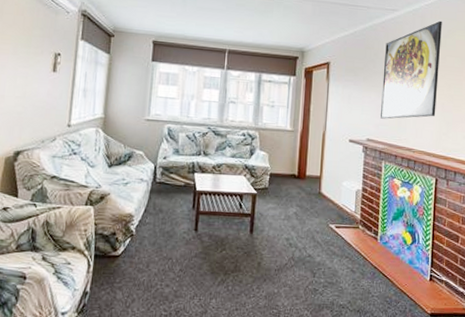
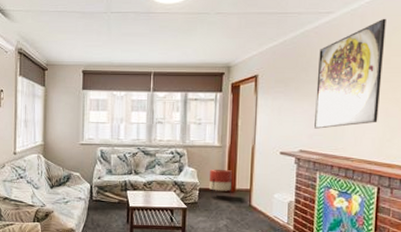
planter: none [279,154,304,185] -> present [208,169,233,199]

